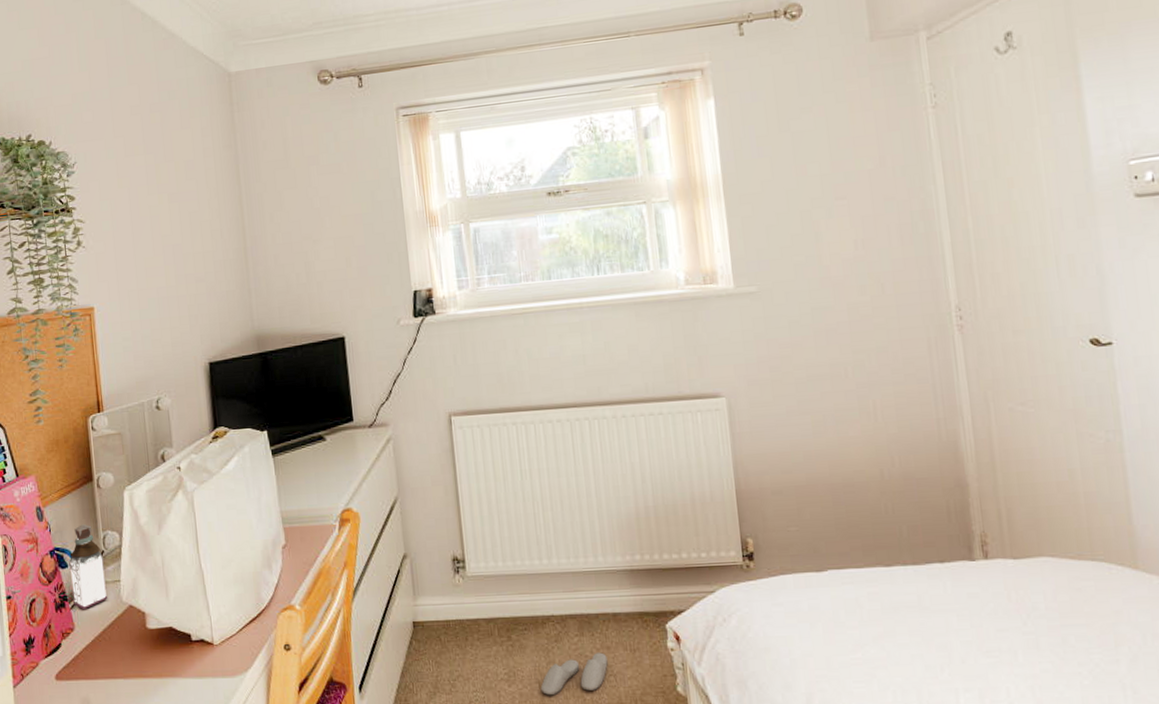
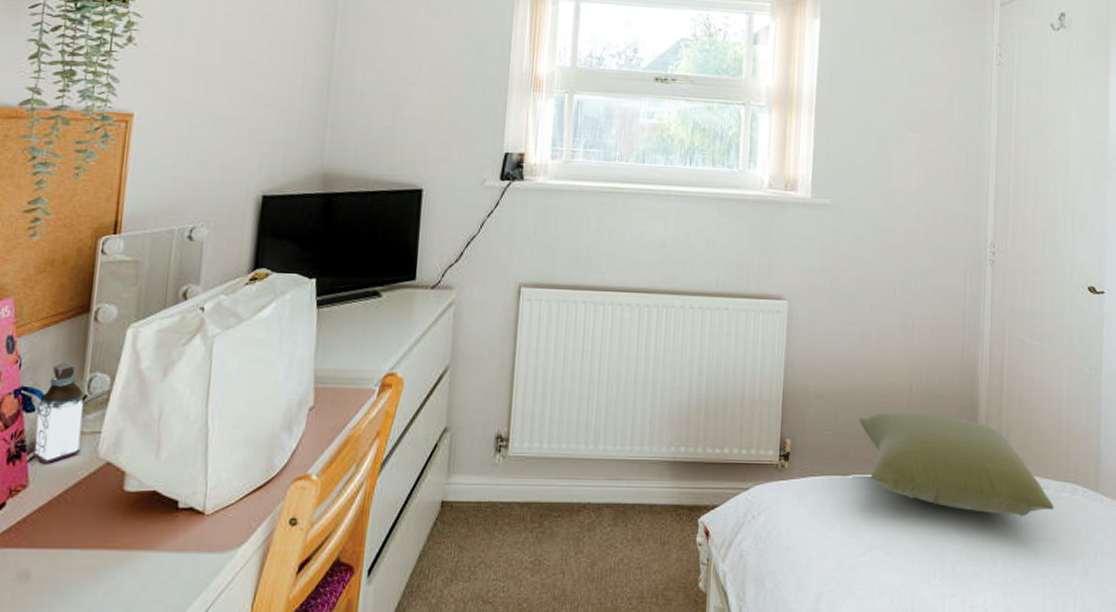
slippers: present [540,652,608,696] -> none [564,544,637,588]
pillow: none [826,499,1082,602] -> present [858,411,1054,516]

